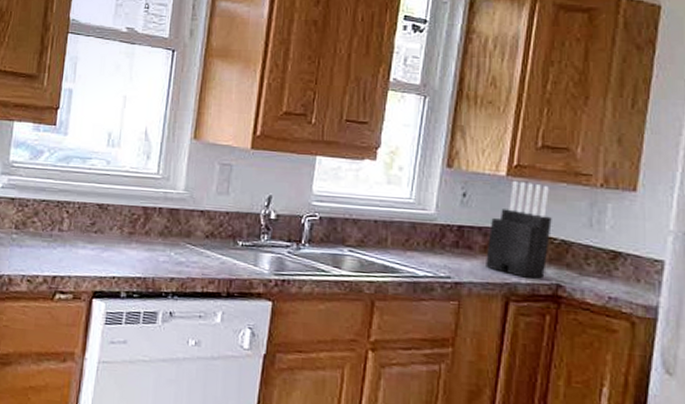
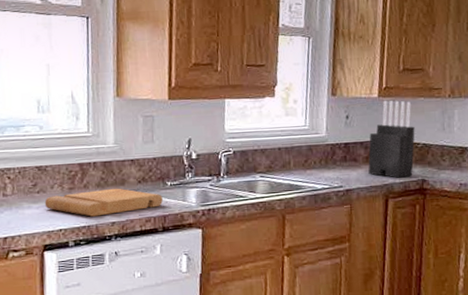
cutting board: none [100,238,231,269] -> present [44,188,163,217]

